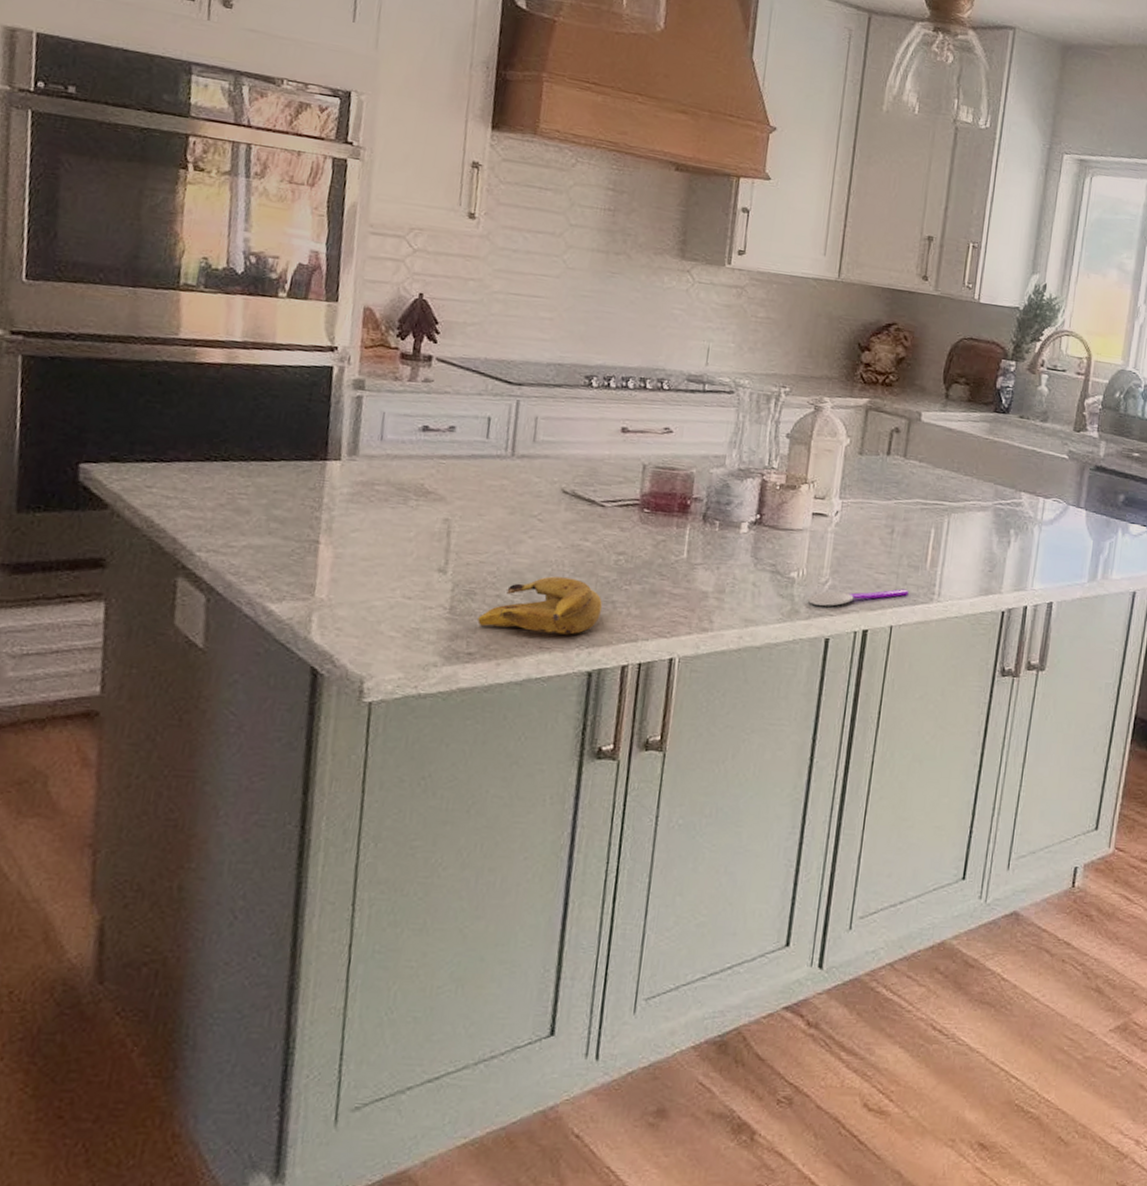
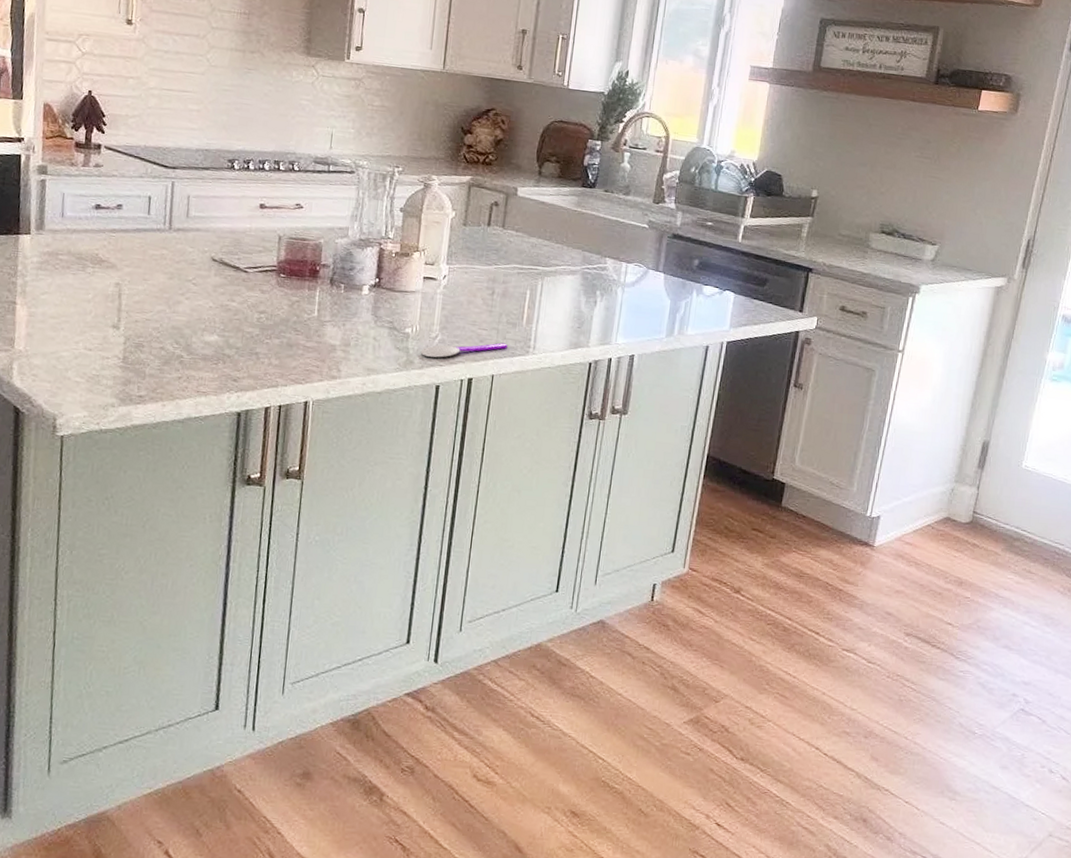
banana: present [477,576,602,635] -> none [146,331,248,381]

